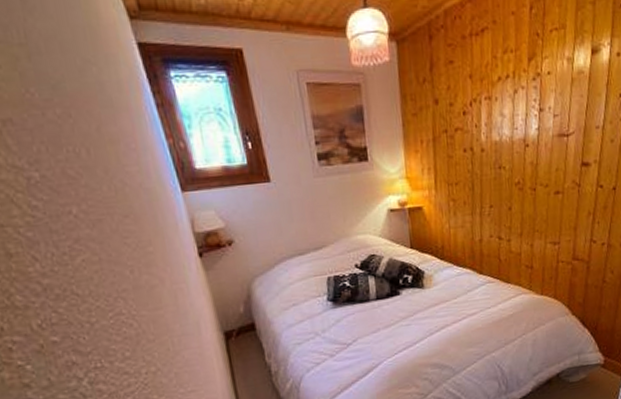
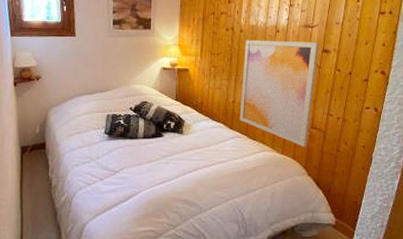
wall art: none [488,154,578,283] -> present [240,39,319,147]

